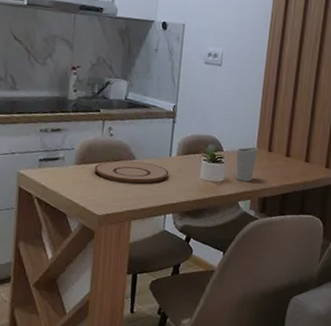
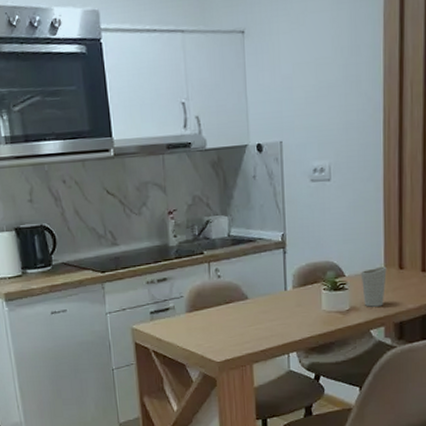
plate: present [94,160,169,184] -> none [206,300,287,325]

